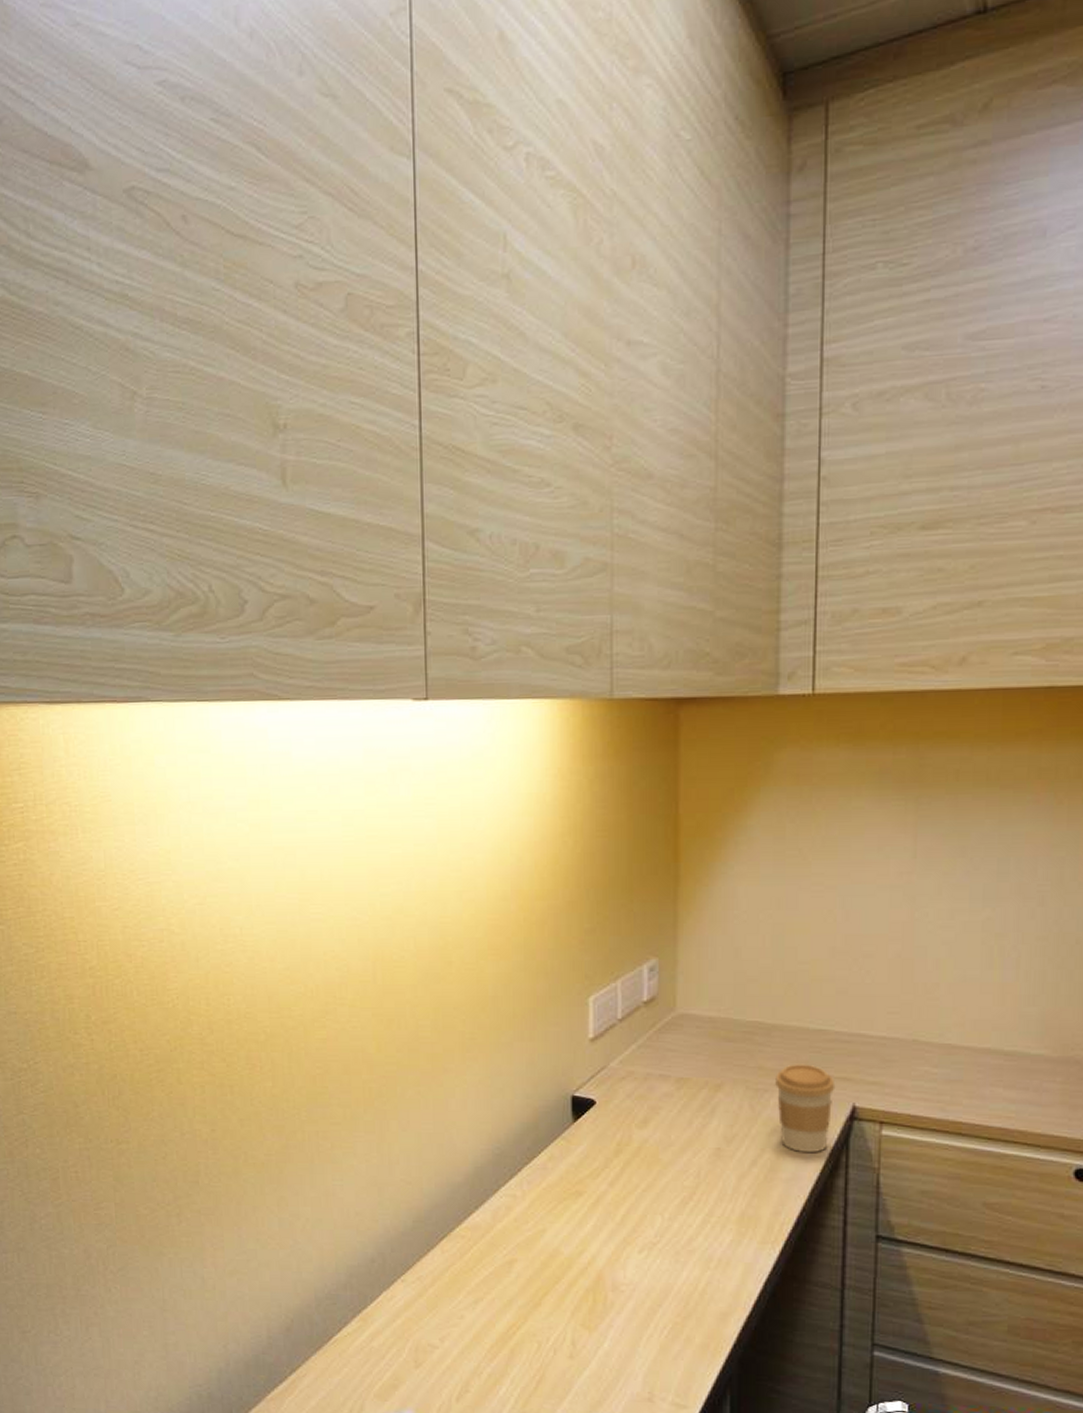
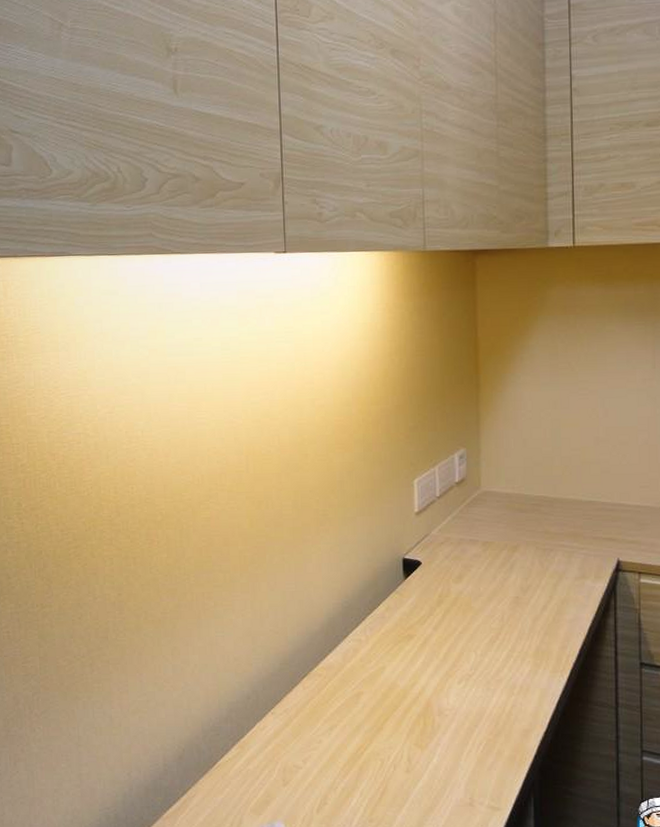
coffee cup: present [775,1064,836,1152] -> none [558,528,604,598]

